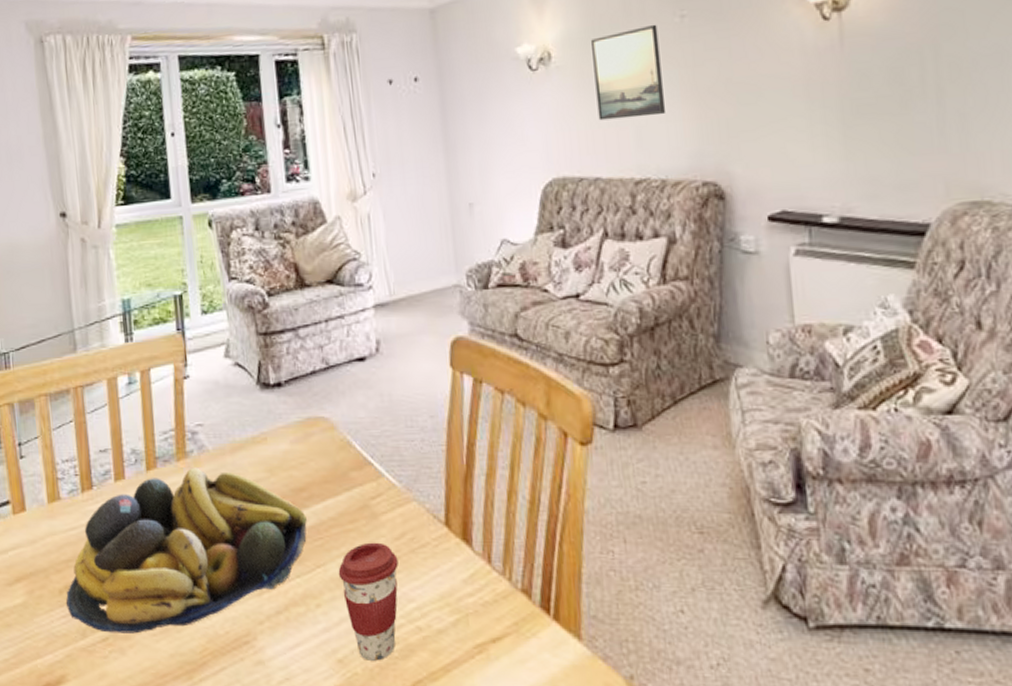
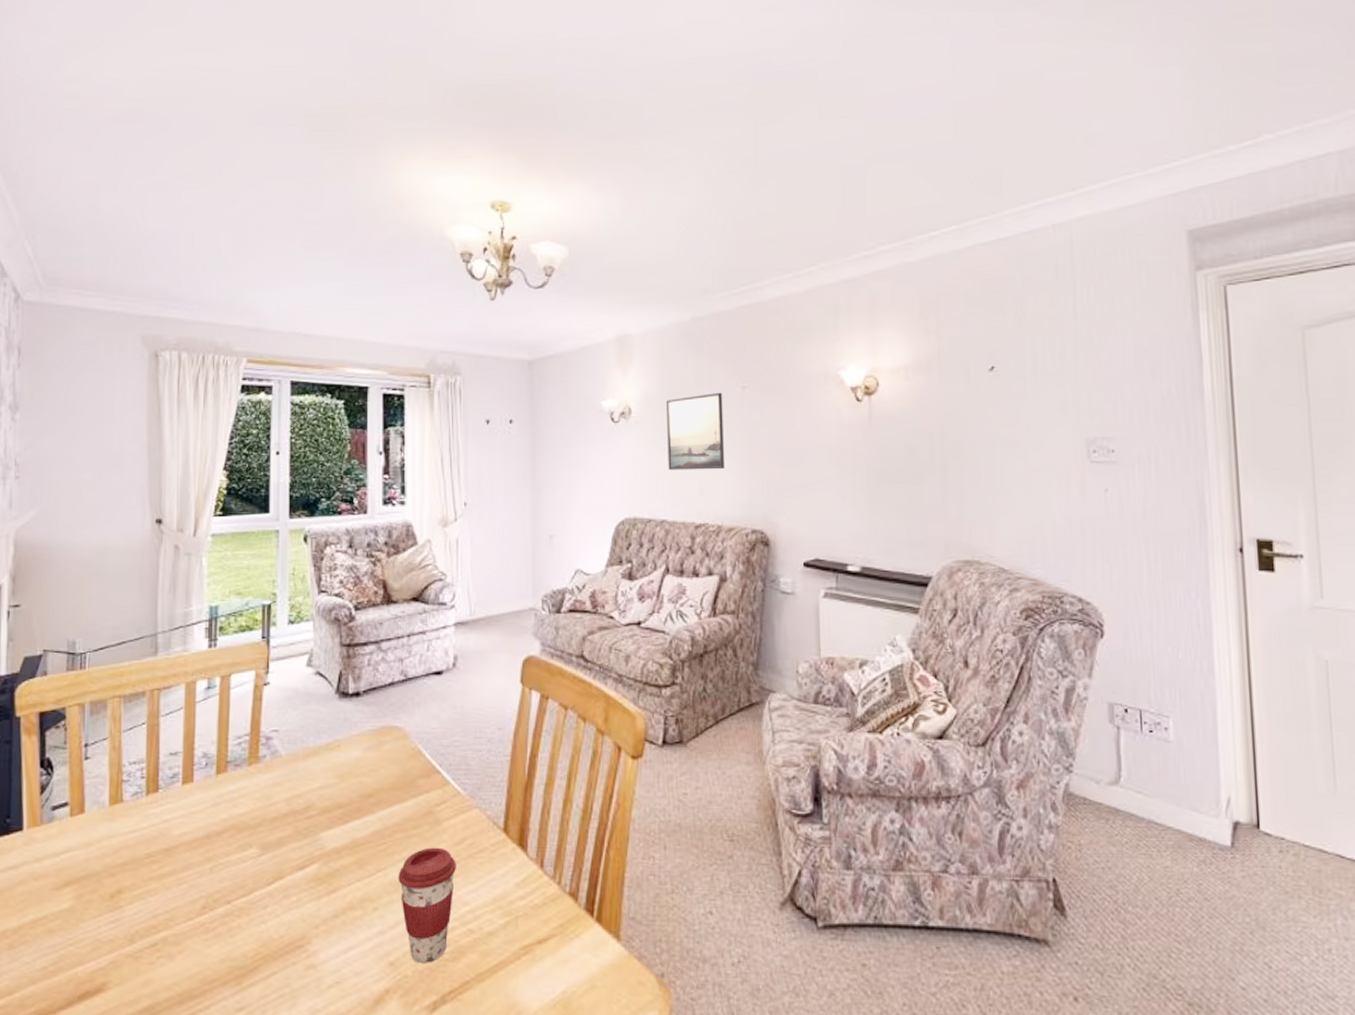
fruit bowl: present [66,467,307,634] -> none [117,772,372,939]

